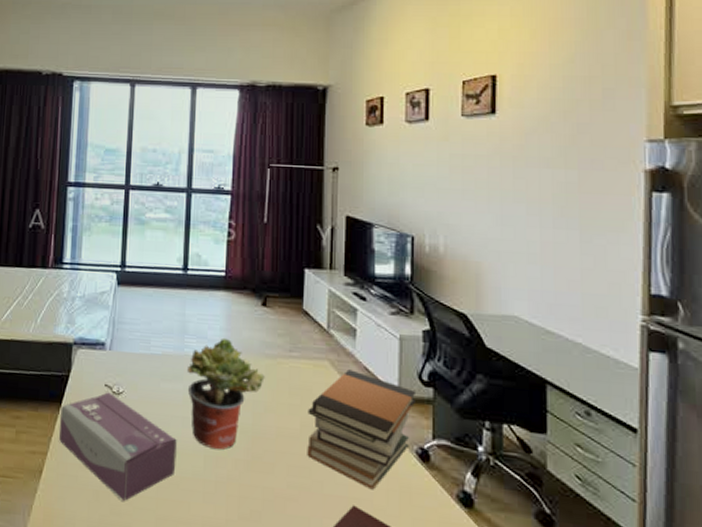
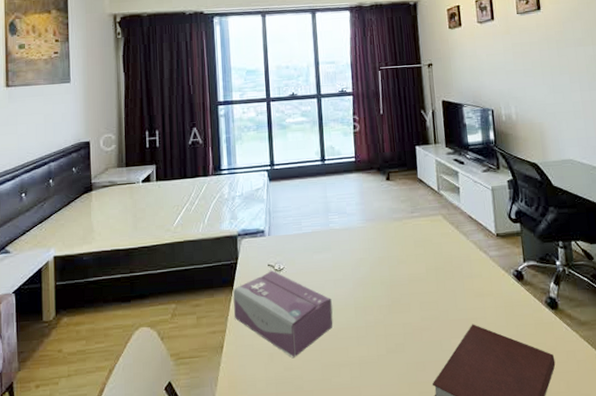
potted plant: present [186,337,265,450] -> none [333,210,395,301]
book stack: present [307,369,417,490] -> none [430,219,509,310]

